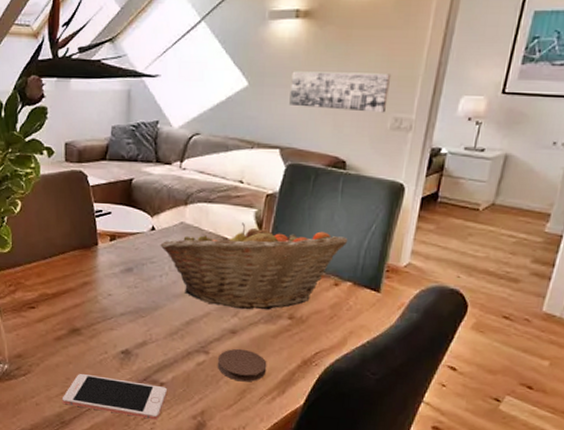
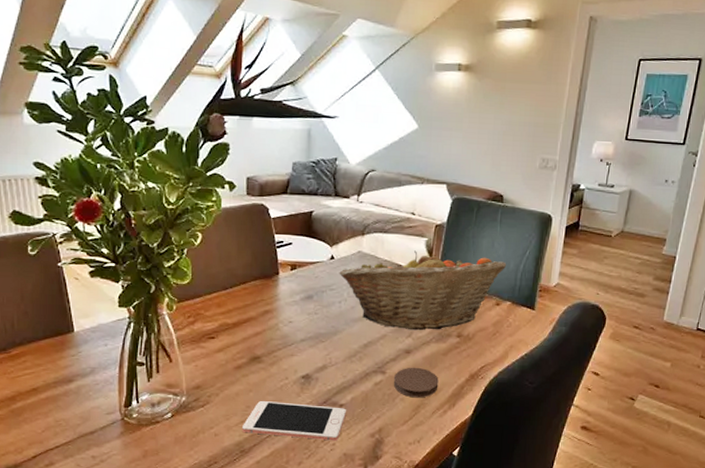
wall art: present [289,71,392,113] -> none [454,116,539,154]

